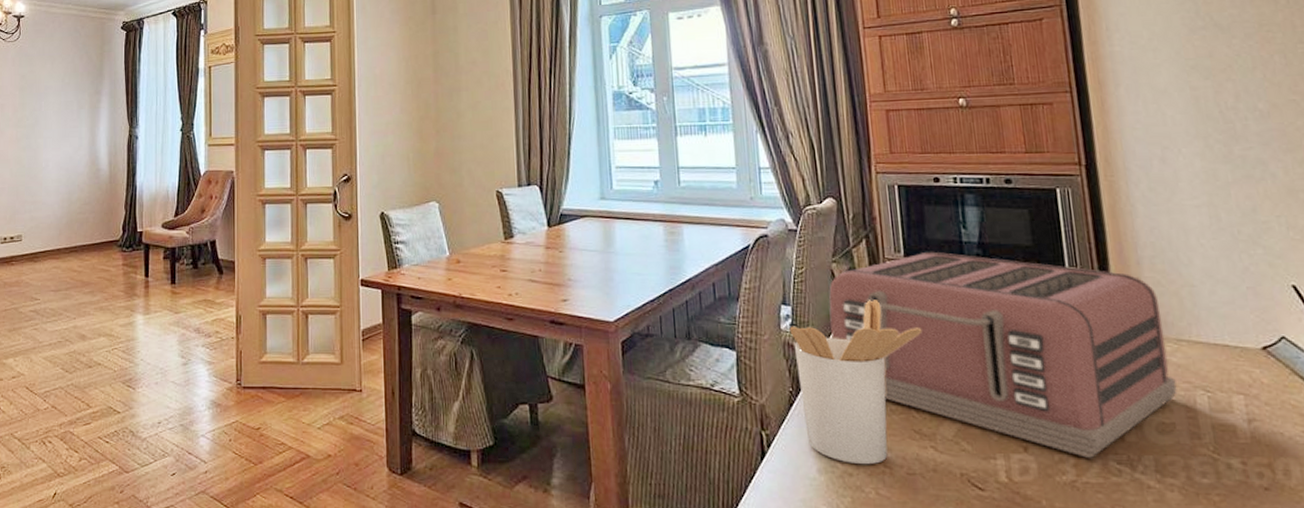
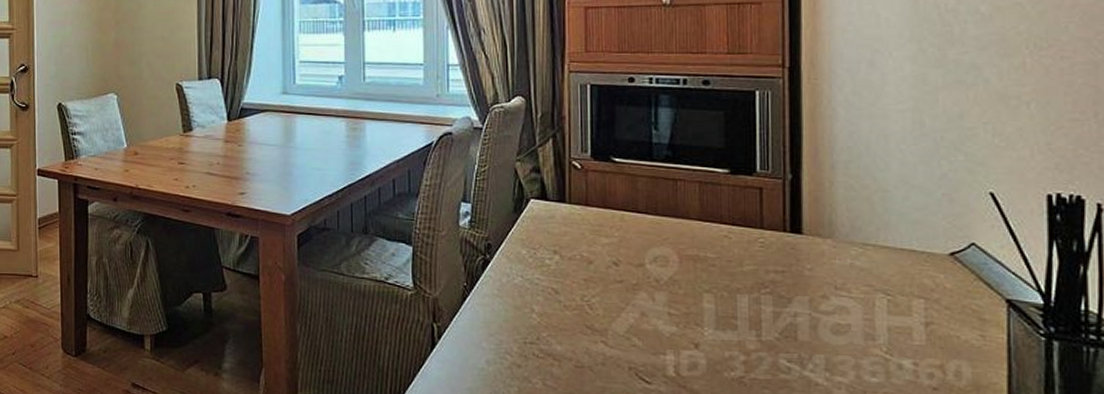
utensil holder: present [789,300,923,465] -> none [468,199,603,358]
toaster: present [829,251,1177,459] -> none [510,152,857,357]

